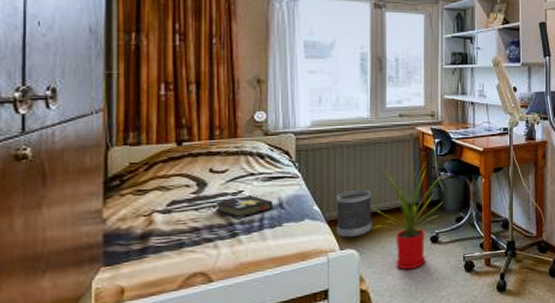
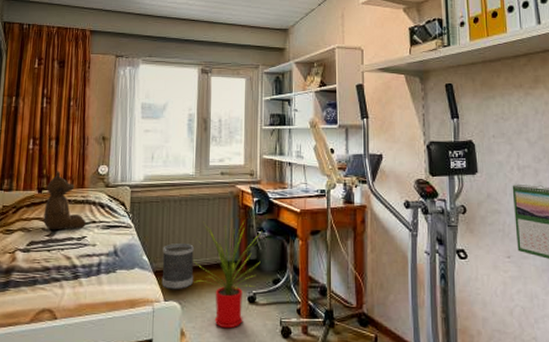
teddy bear: none [187,119,242,187] -> present [43,171,86,231]
hardback book: present [215,195,274,219] -> none [63,241,110,262]

